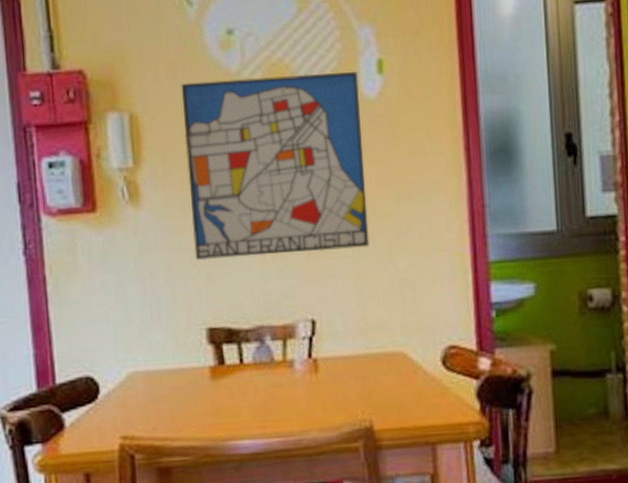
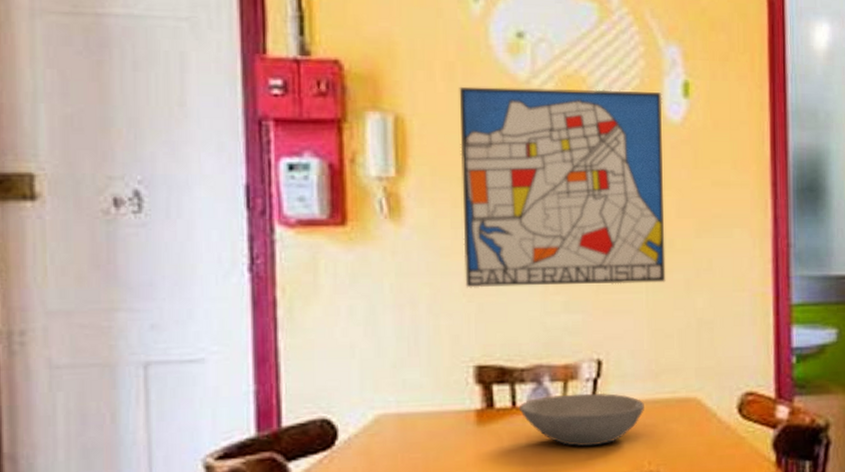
bowl: none [245,350,356,398] -> present [518,393,644,447]

